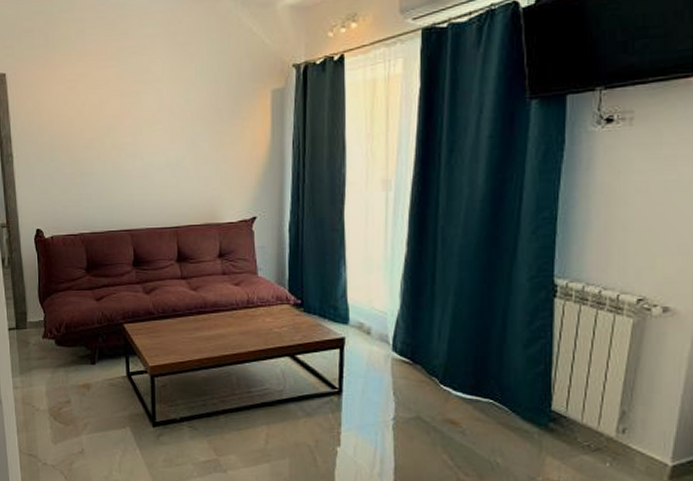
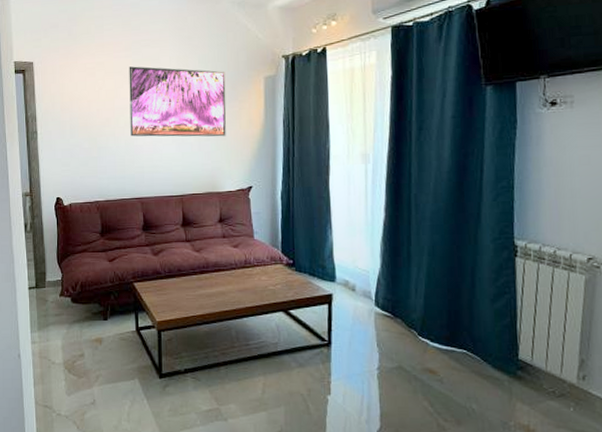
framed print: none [115,78,227,161] -> present [129,66,226,137]

